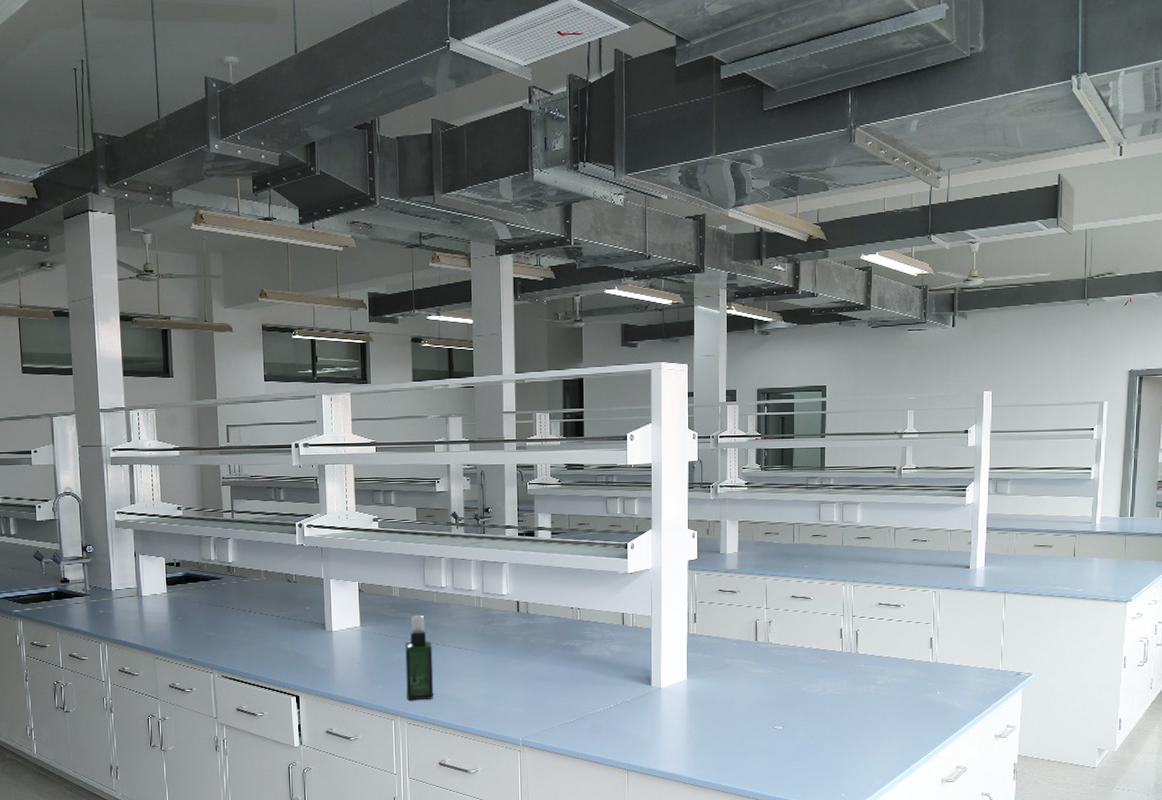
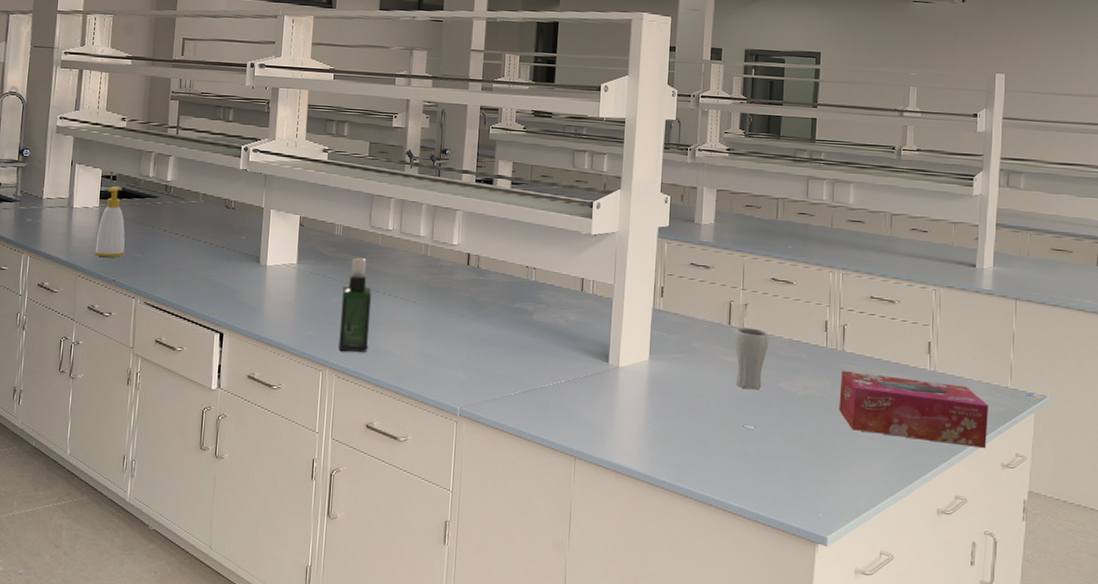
soap bottle: none [168,573,198,639] -> present [95,187,125,258]
drinking glass: none [761,641,792,695] -> present [734,327,769,390]
tissue box: none [855,670,983,724] -> present [839,371,988,449]

